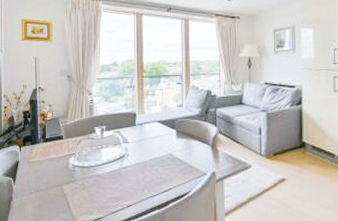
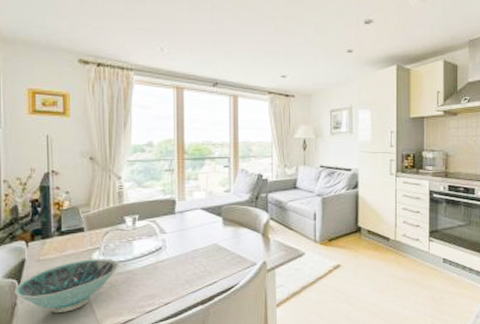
bowl: none [10,163,91,208] -> present [14,258,119,313]

